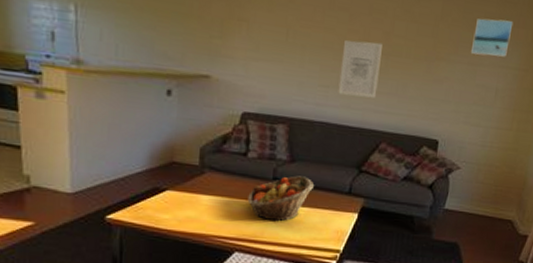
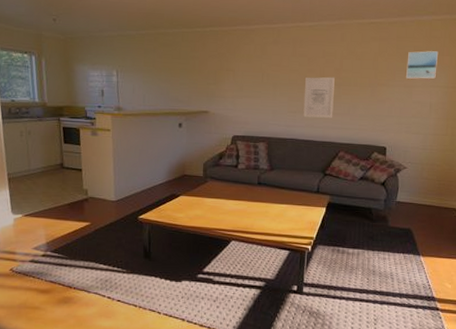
fruit basket: present [247,175,315,222] -> none [239,180,290,217]

